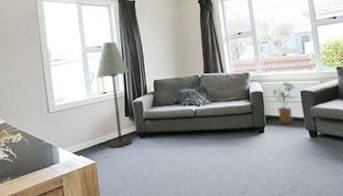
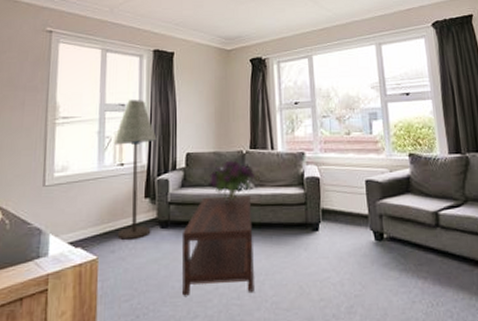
coffee table: none [157,109,216,186] -> present [183,195,254,296]
bouquet: none [174,82,210,115] -> present [210,160,256,202]
house plant: present [272,81,295,124] -> none [331,167,359,222]

